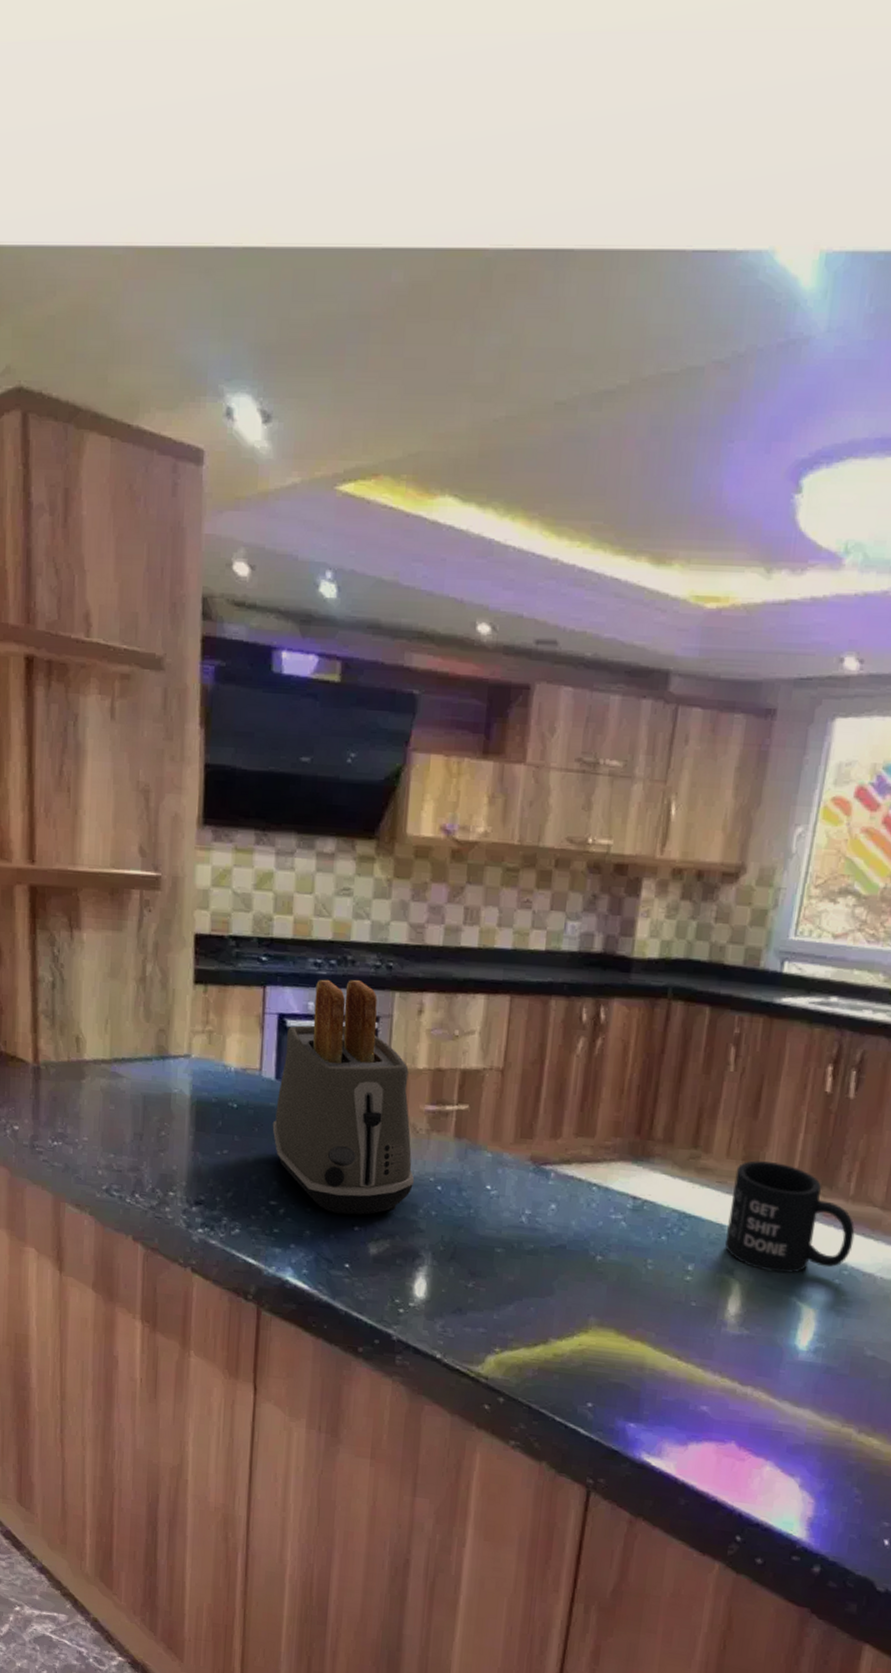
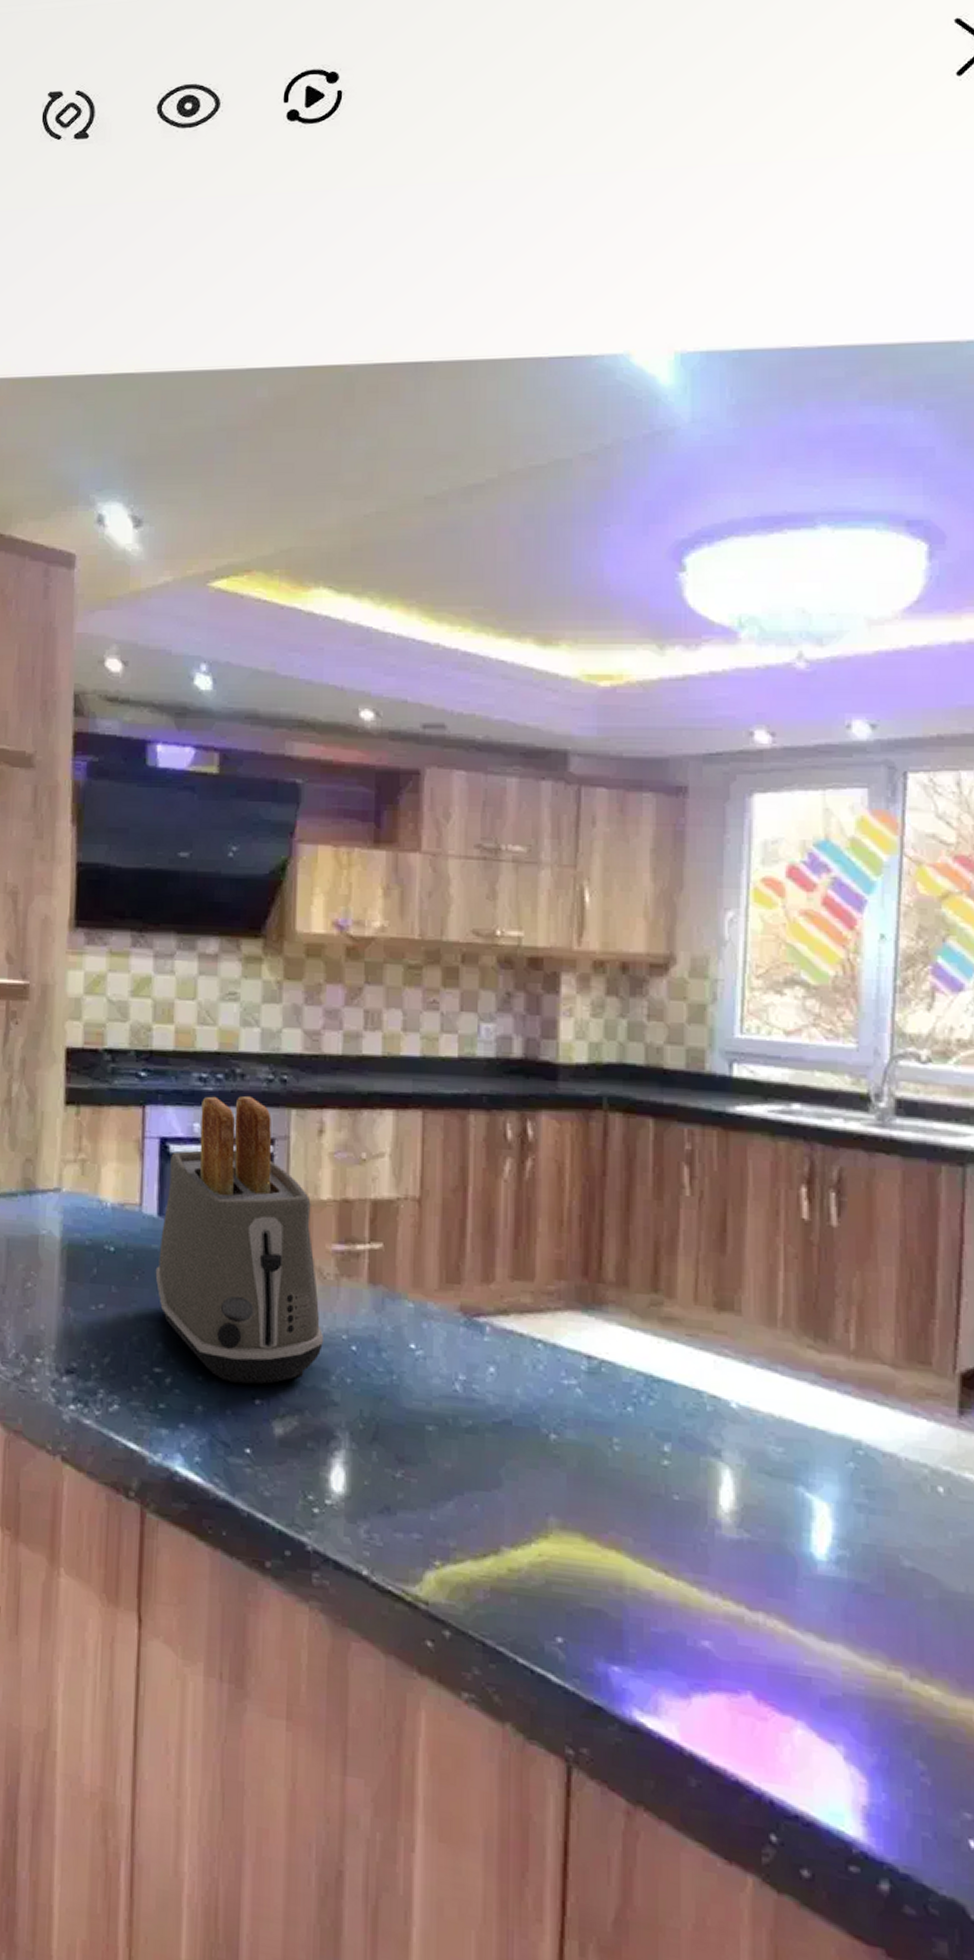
mug: present [724,1160,855,1274] -> none [705,1307,865,1455]

